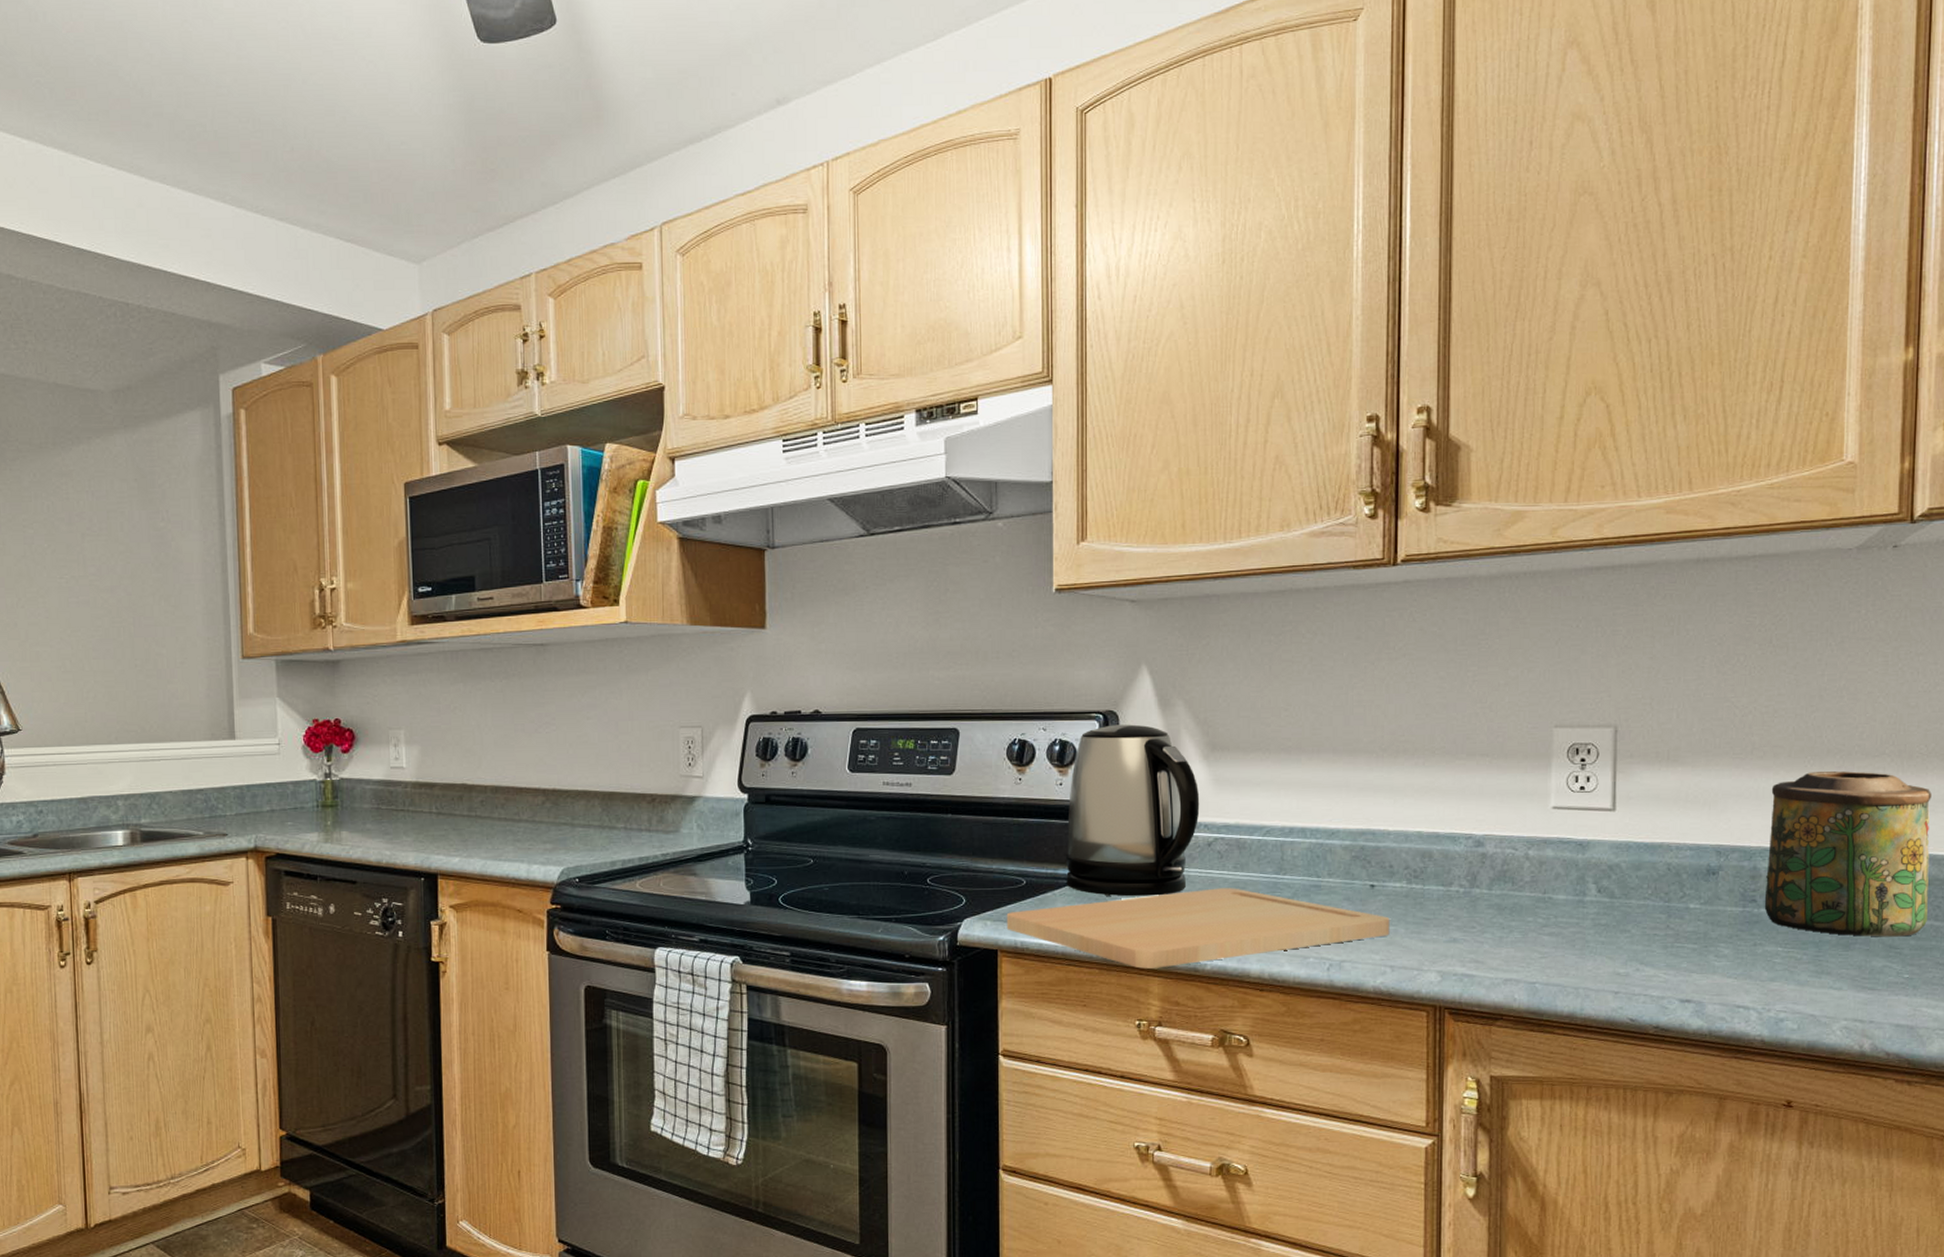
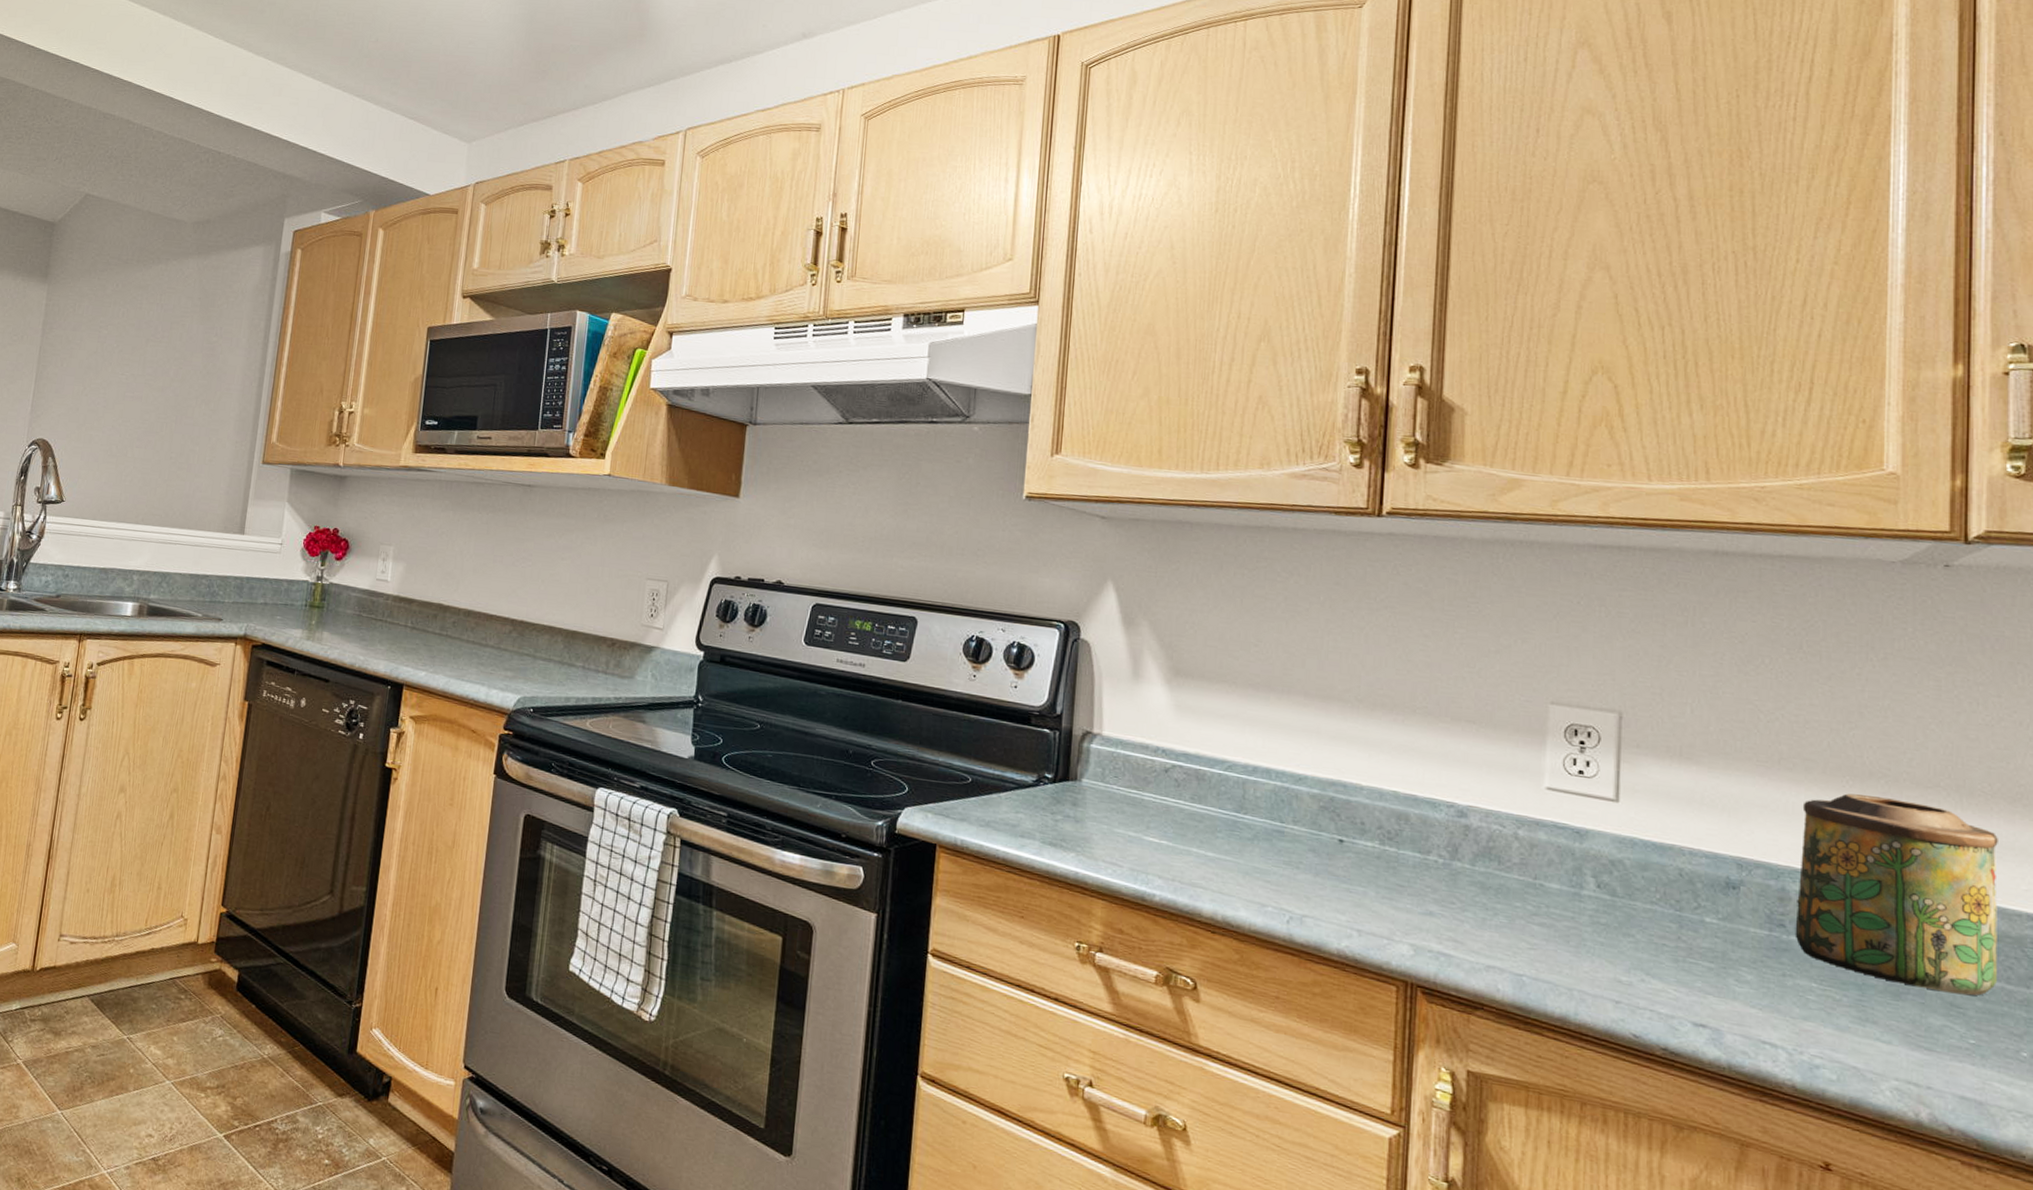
cutting board: present [1006,888,1390,969] -> none [947,807,1359,897]
kettle: present [1066,724,1200,897] -> none [1013,635,1160,816]

